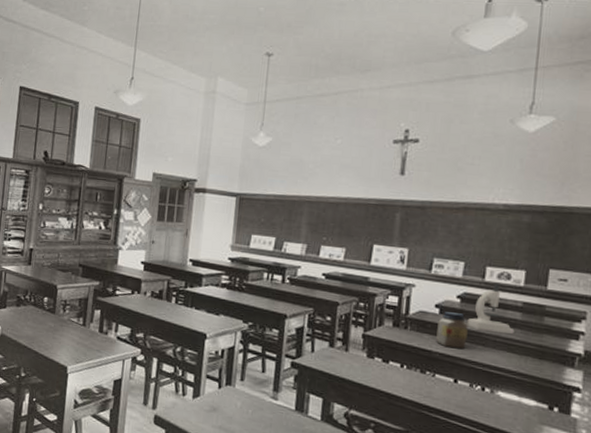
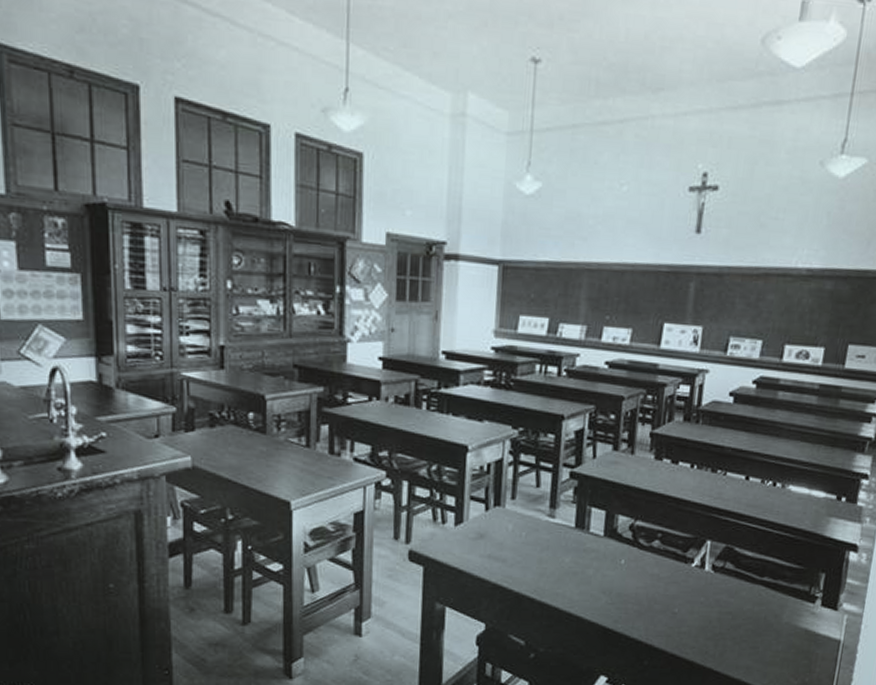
jar: present [436,312,468,350] -> none [729,400,763,442]
microscope: present [467,282,515,335] -> none [761,363,810,422]

